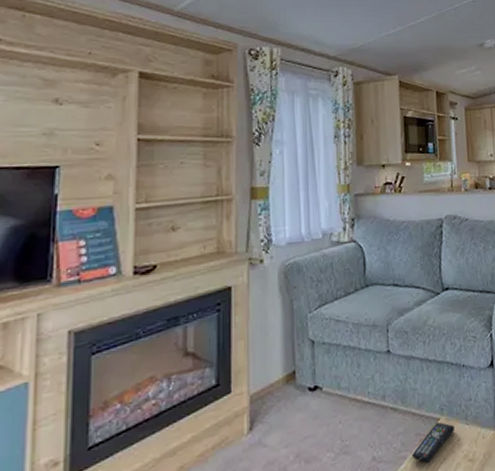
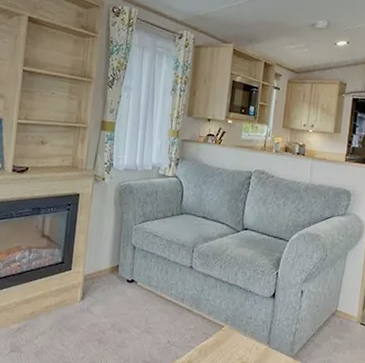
remote control: present [412,422,454,463] -> none [198,328,235,356]

